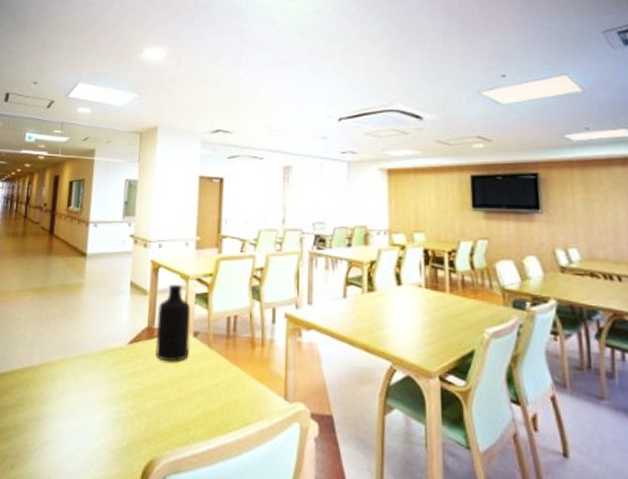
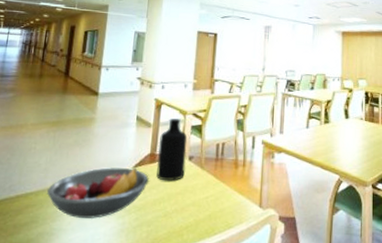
fruit bowl: none [34,343,147,404] -> present [47,167,149,218]

